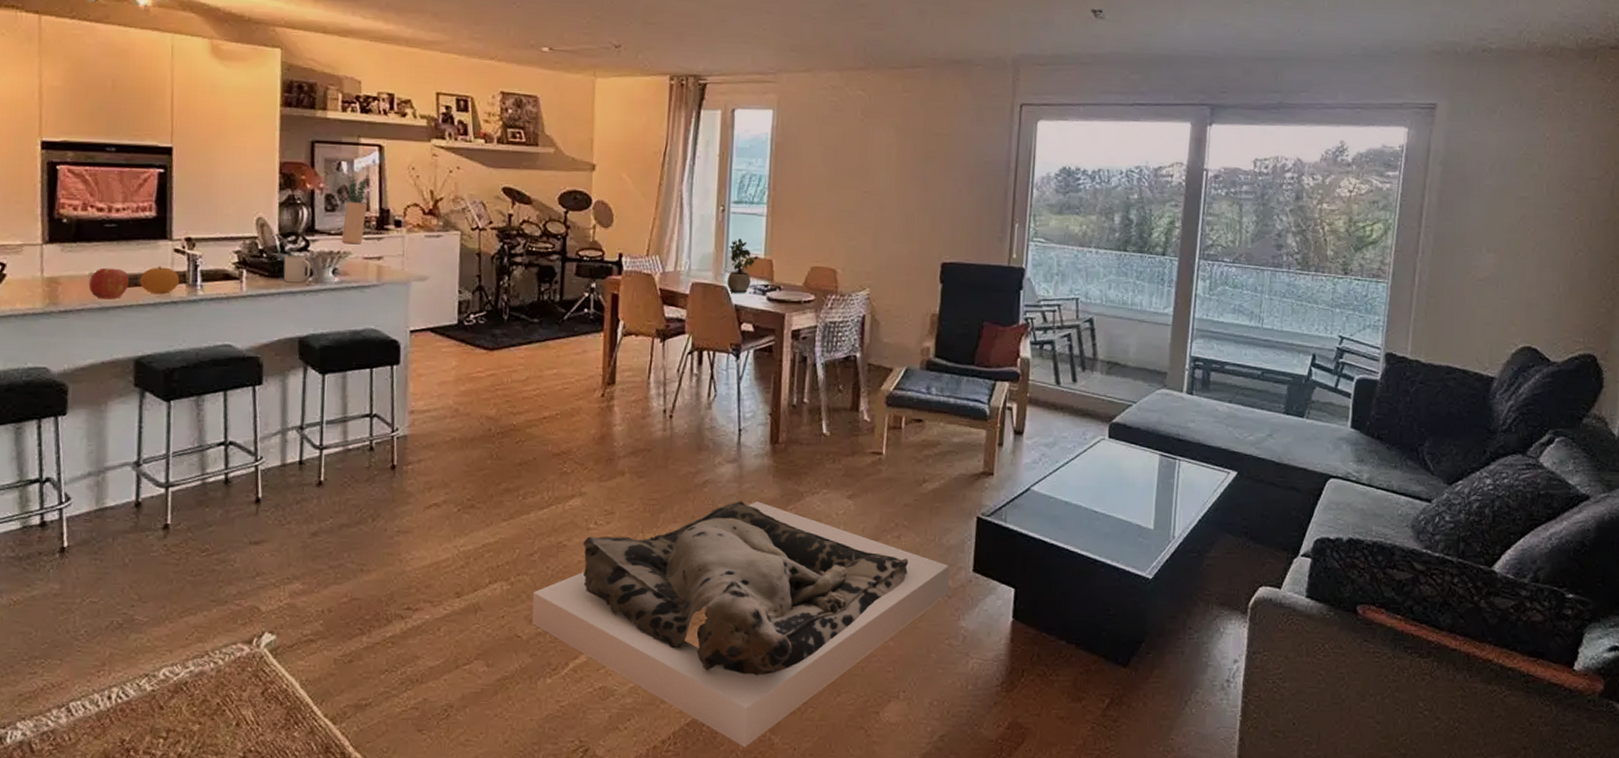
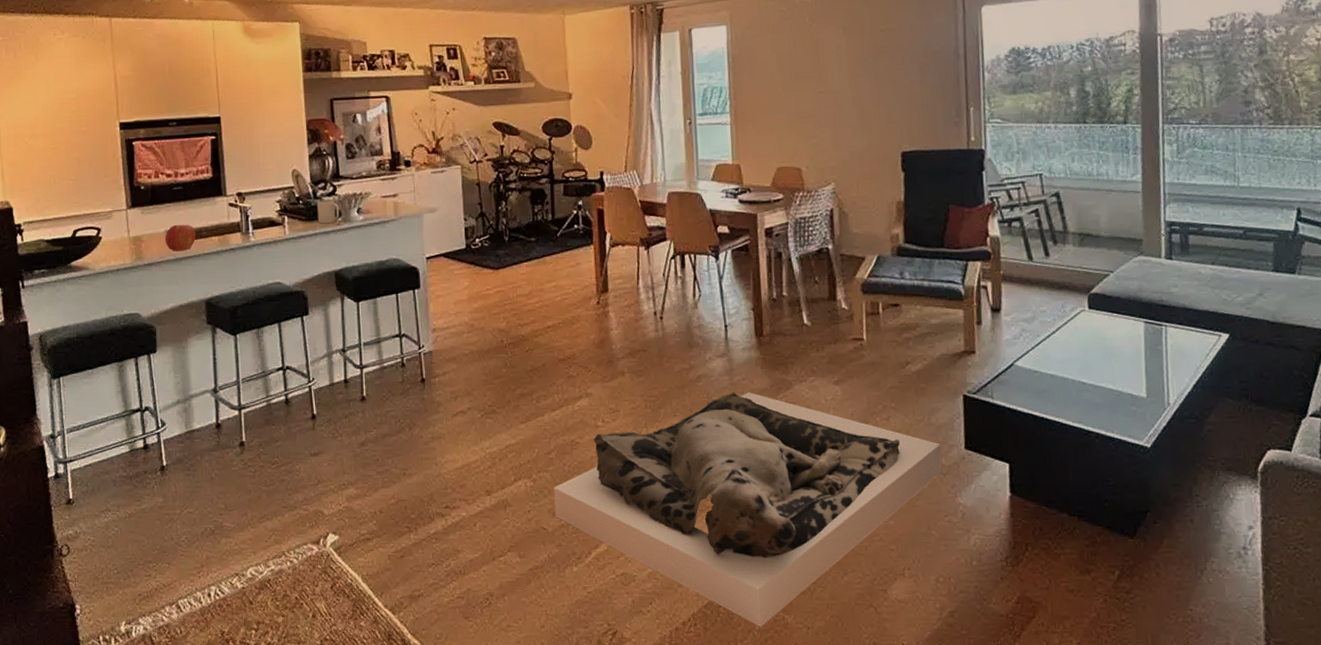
fruit: present [140,265,180,294] -> none [204,219,236,244]
vase: present [341,174,368,245] -> none [362,123,381,186]
potted plant: present [727,238,759,294] -> none [699,147,728,200]

